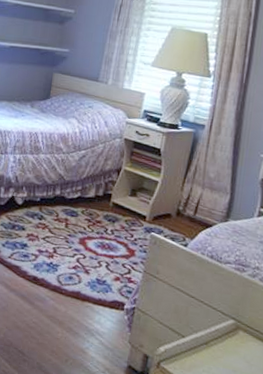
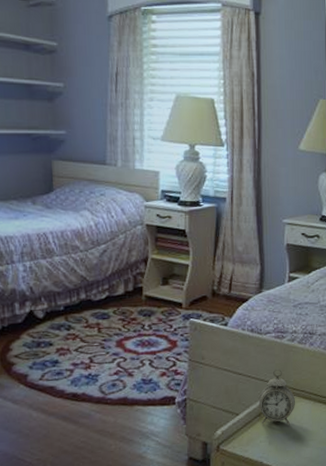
alarm clock: none [207,301,248,363] -> present [258,368,295,425]

